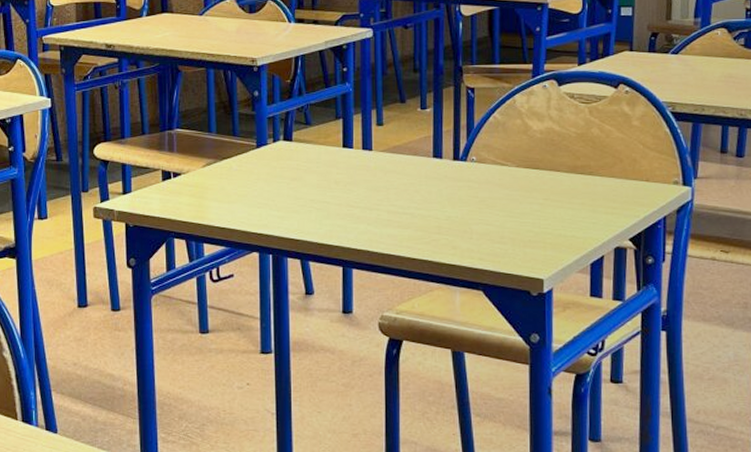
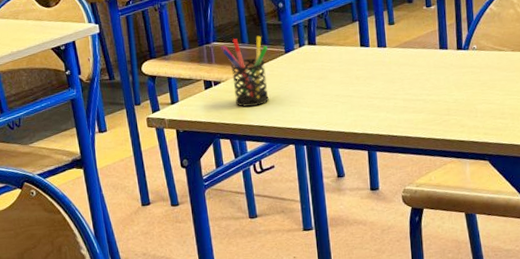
pen holder: none [184,125,237,204] -> present [220,35,269,107]

